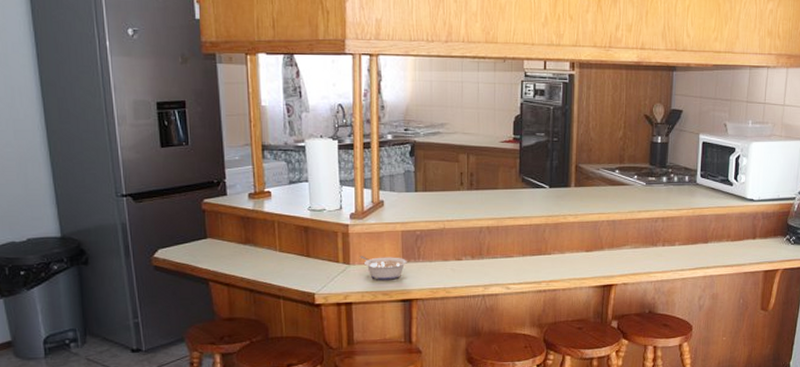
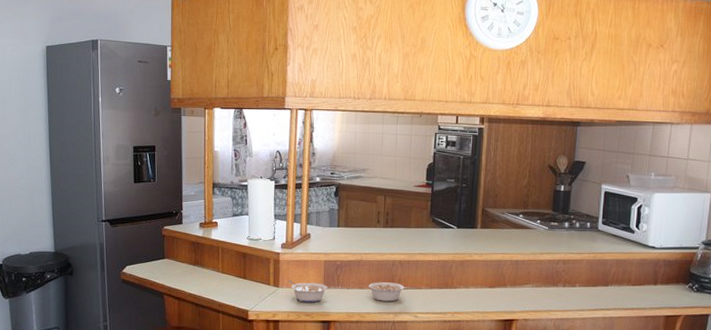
legume: none [453,252,500,274] -> present [368,282,410,302]

